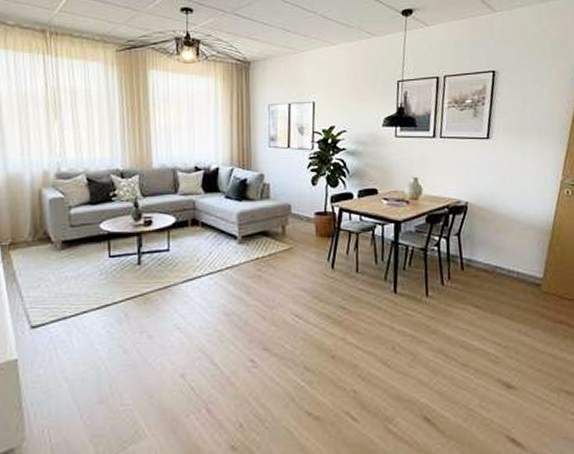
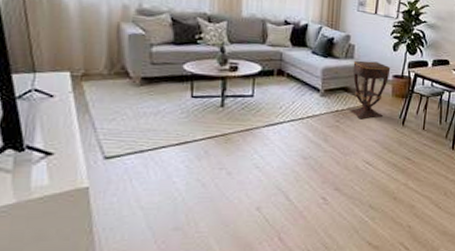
side table: none [270,199,312,265] -> present [350,60,391,118]

